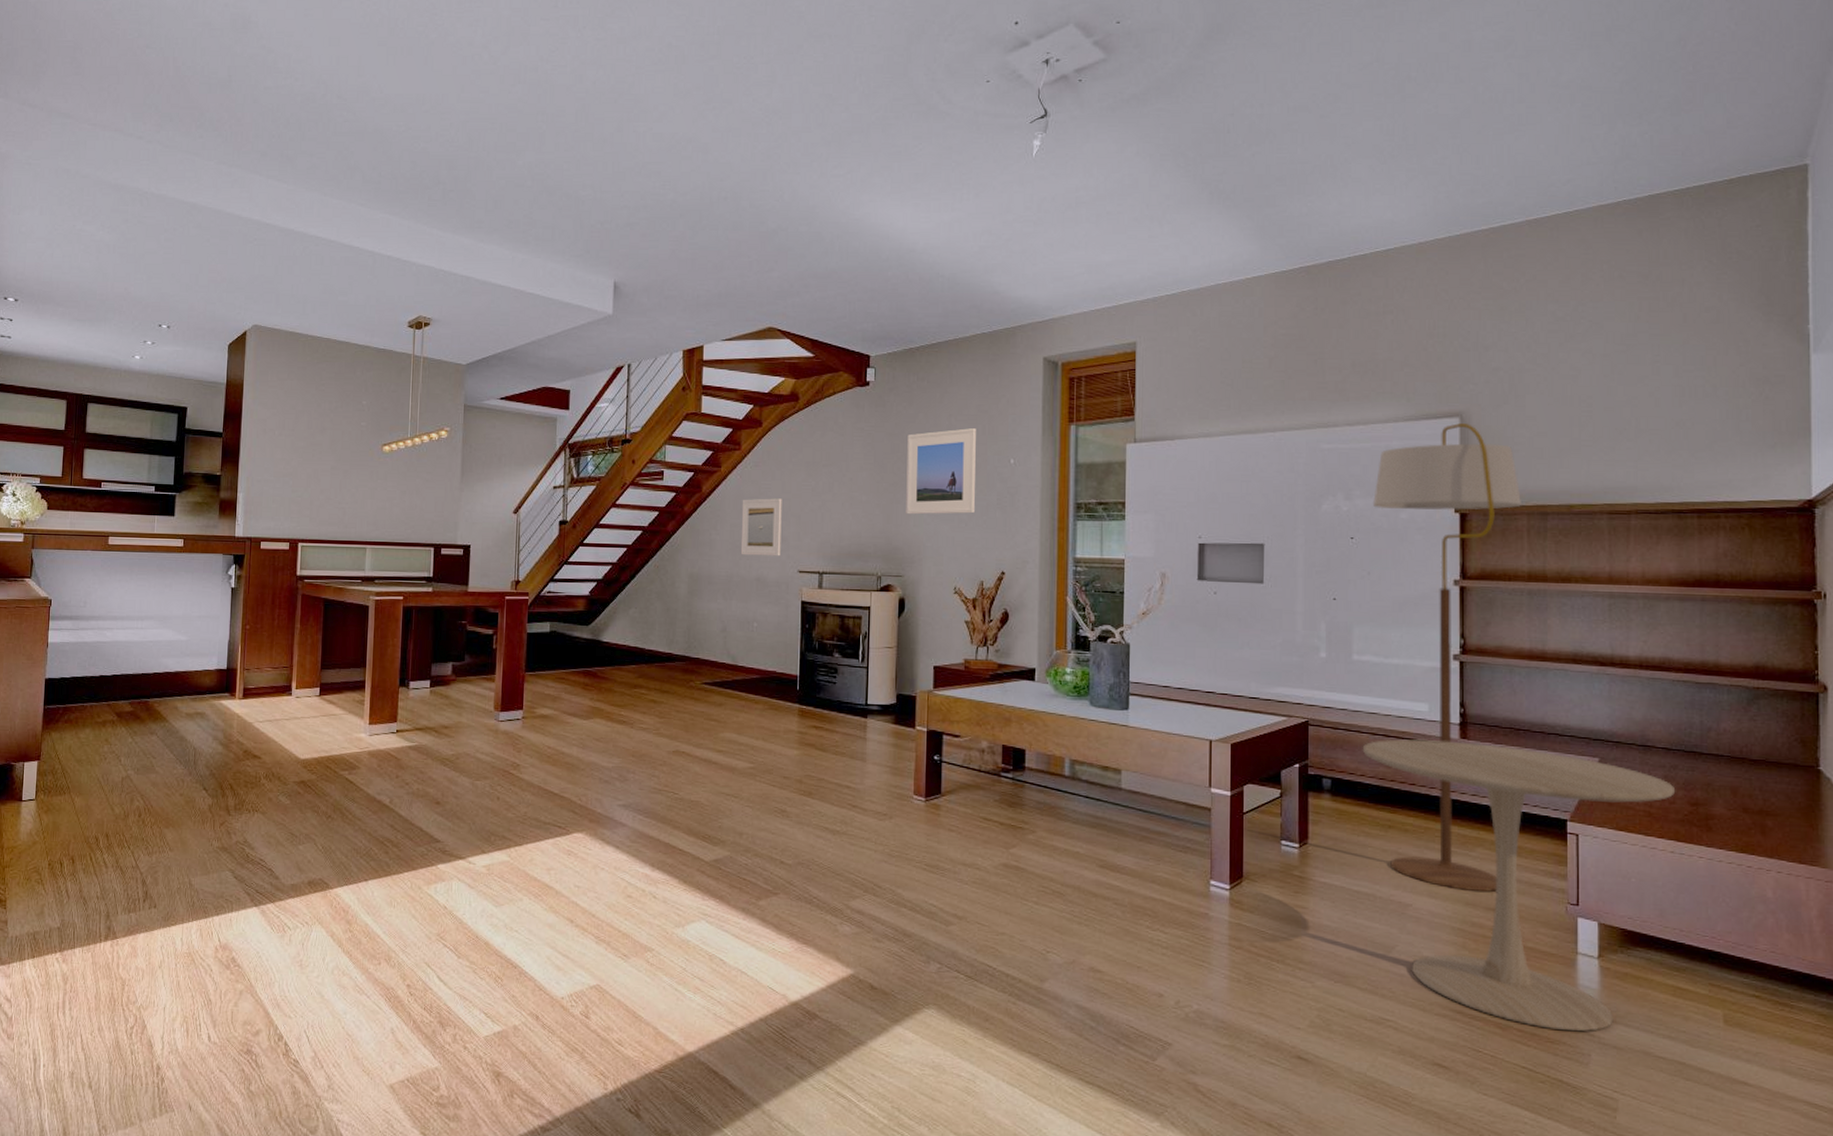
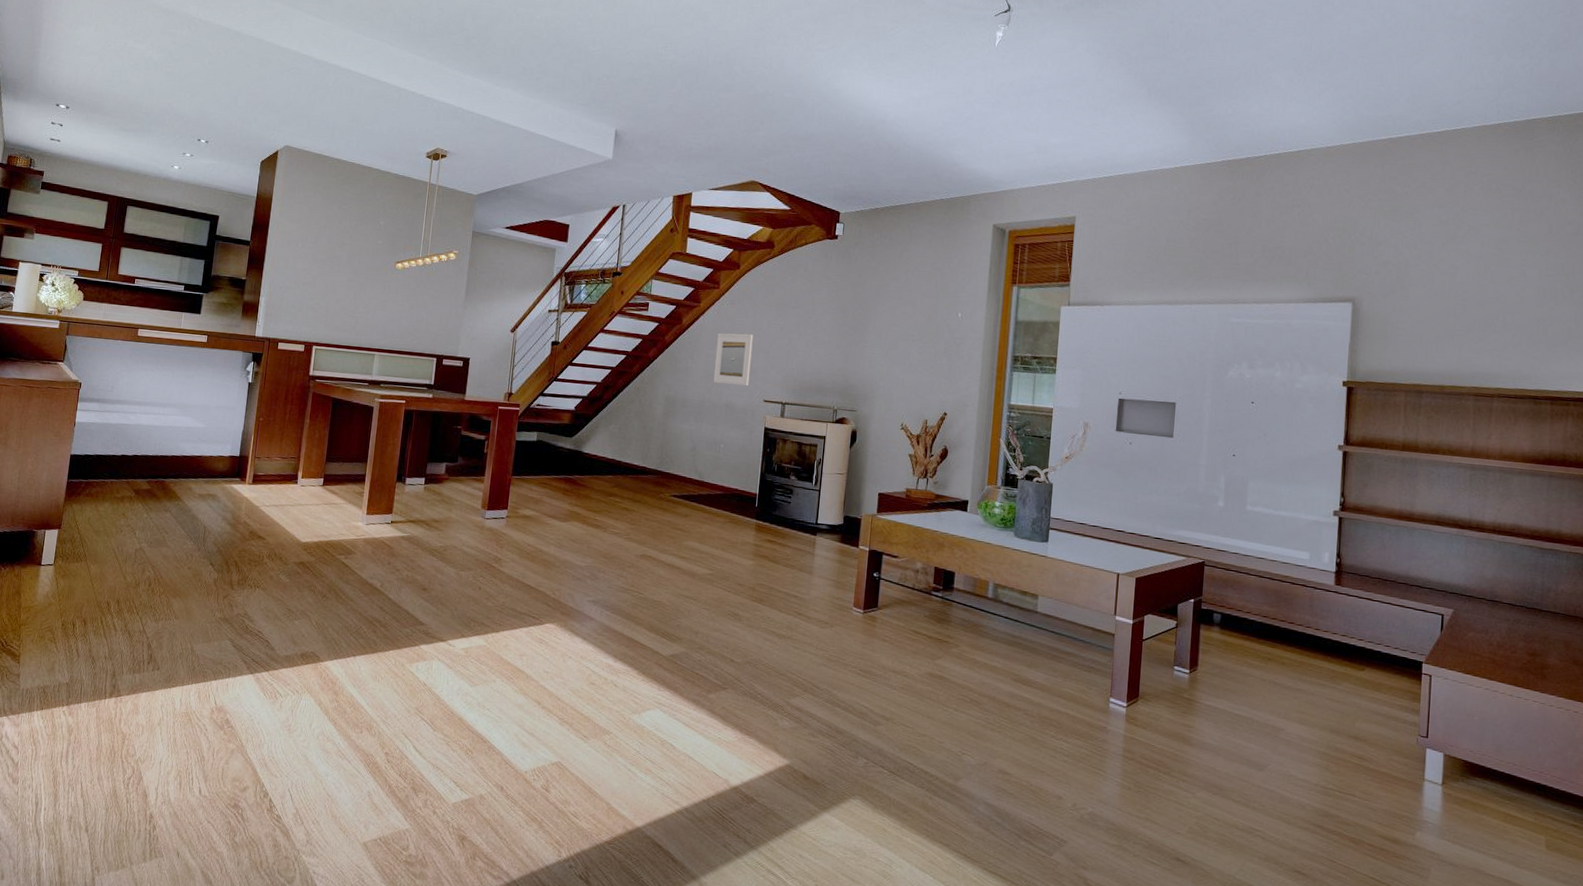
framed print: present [906,428,976,515] -> none [863,283,930,359]
side table: present [1362,739,1676,1032] -> none [1249,582,1517,849]
floor lamp: present [1372,423,1521,892] -> none [1268,308,1401,722]

